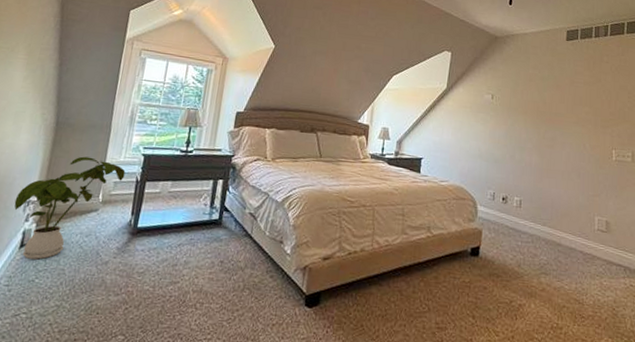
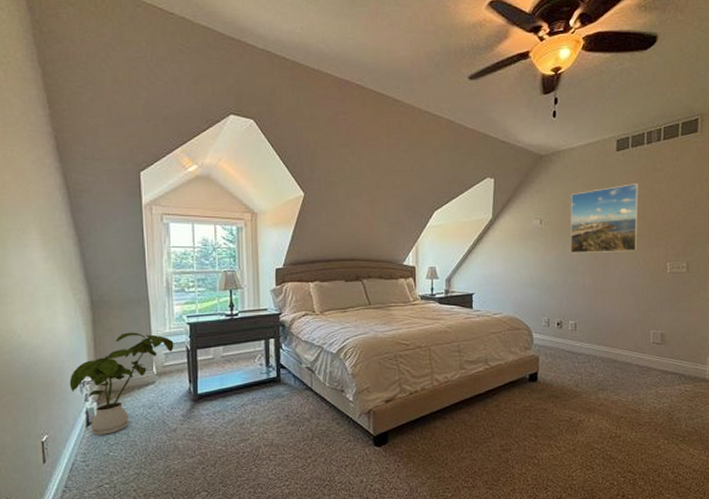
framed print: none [518,71,586,135] -> present [570,184,638,254]

